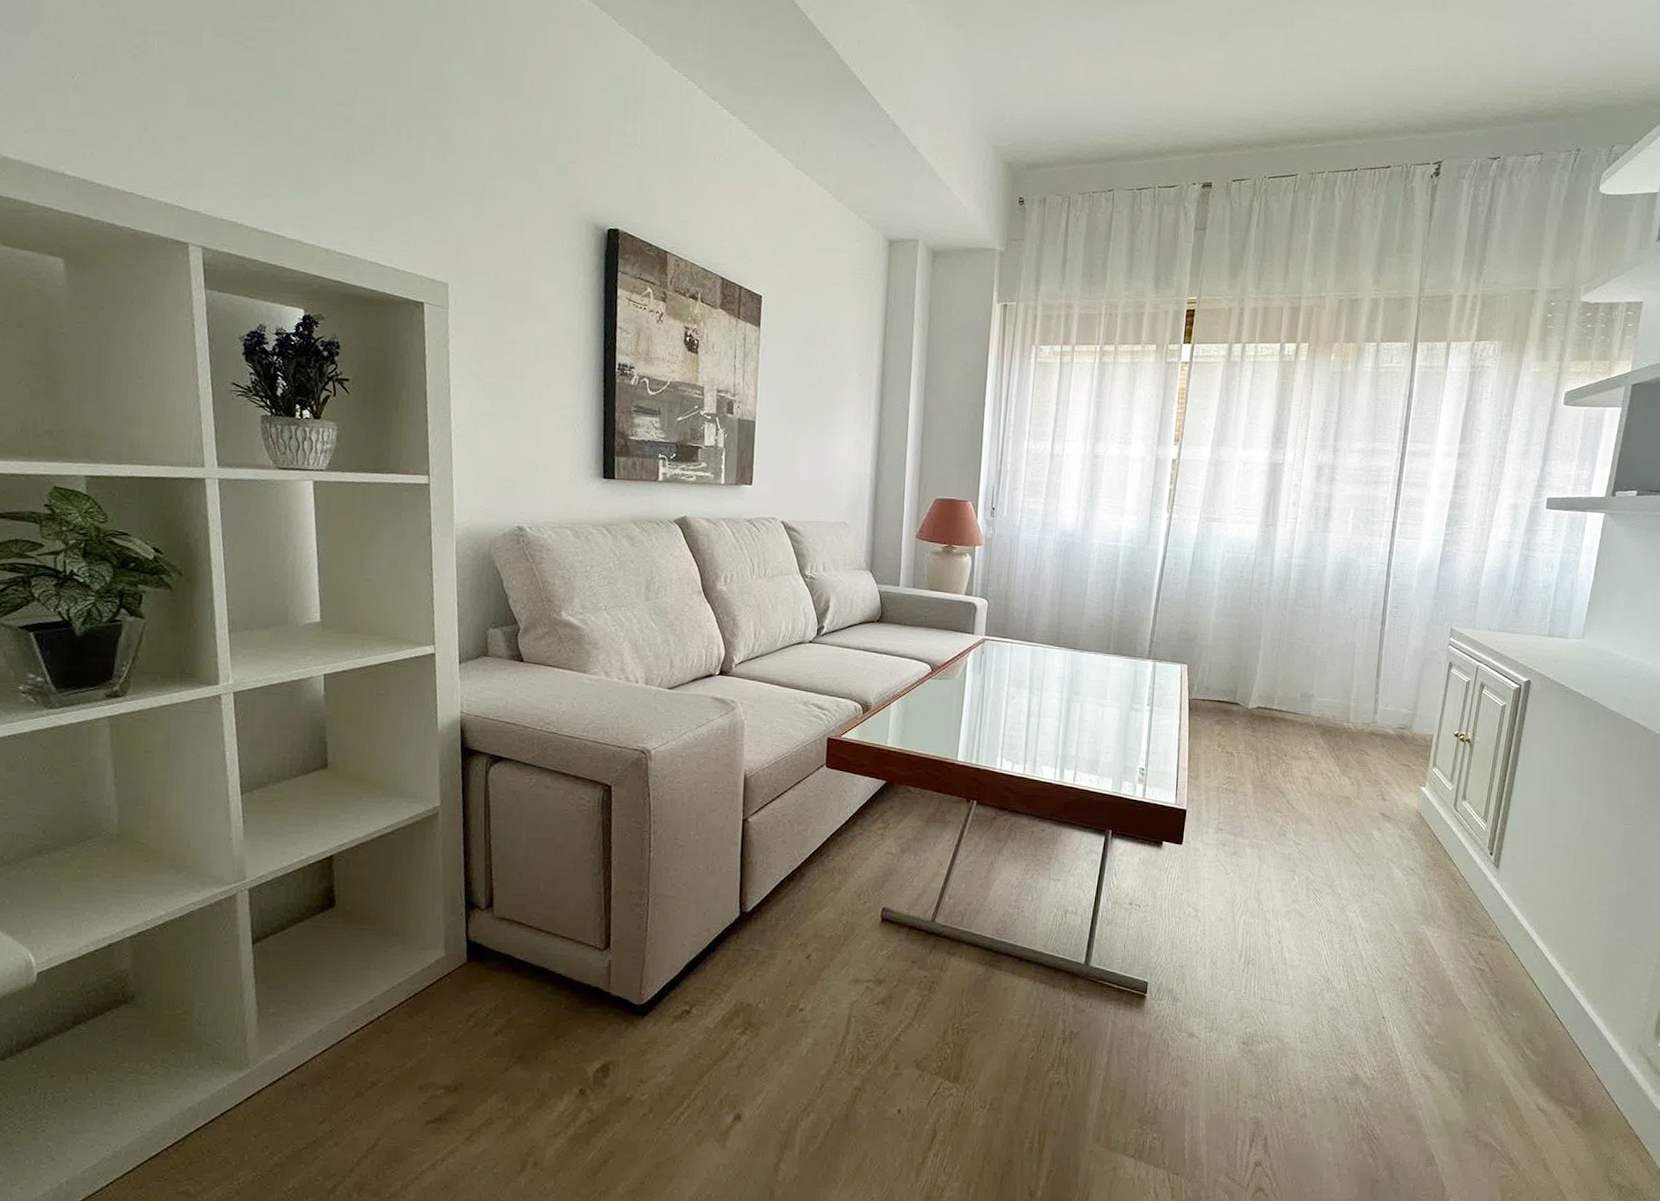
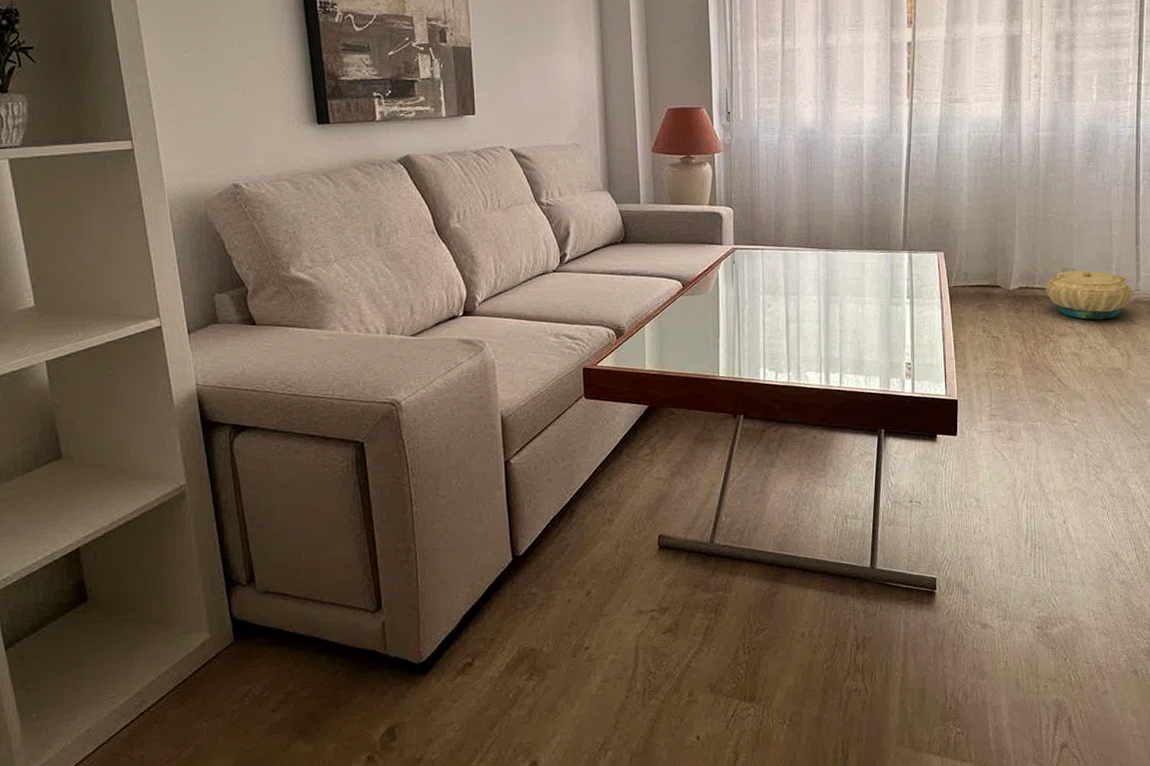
basket: none [1283,696,1369,748] -> present [1046,270,1133,320]

